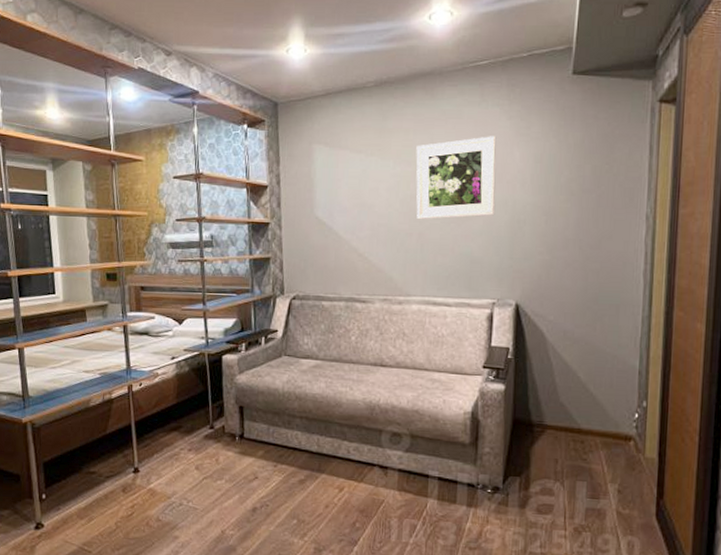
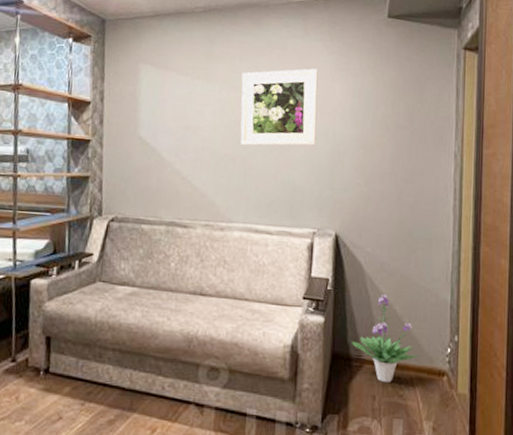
potted plant: none [533,362,604,447] -> present [352,295,419,382]

